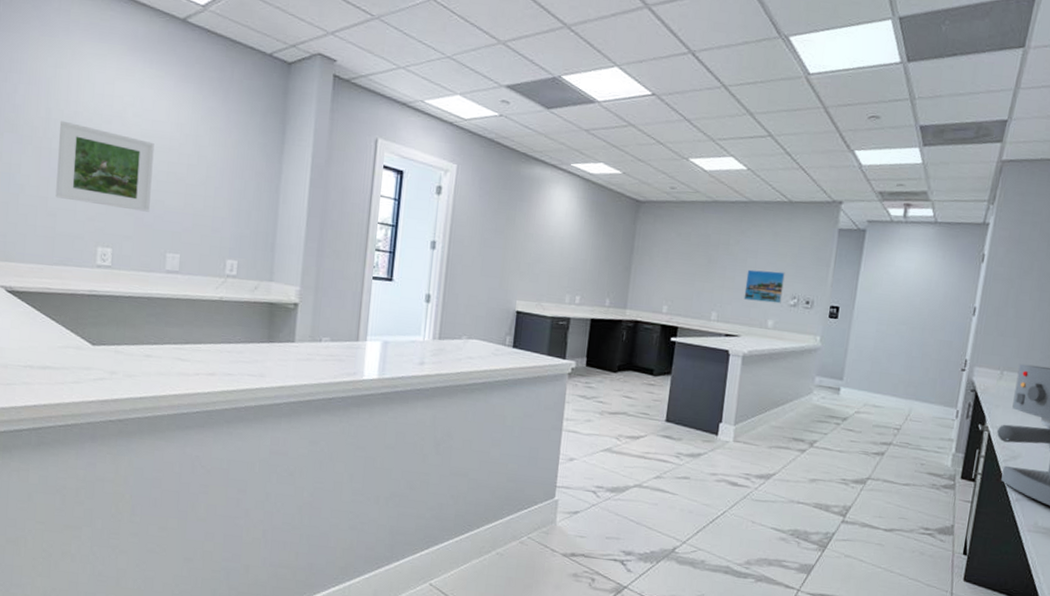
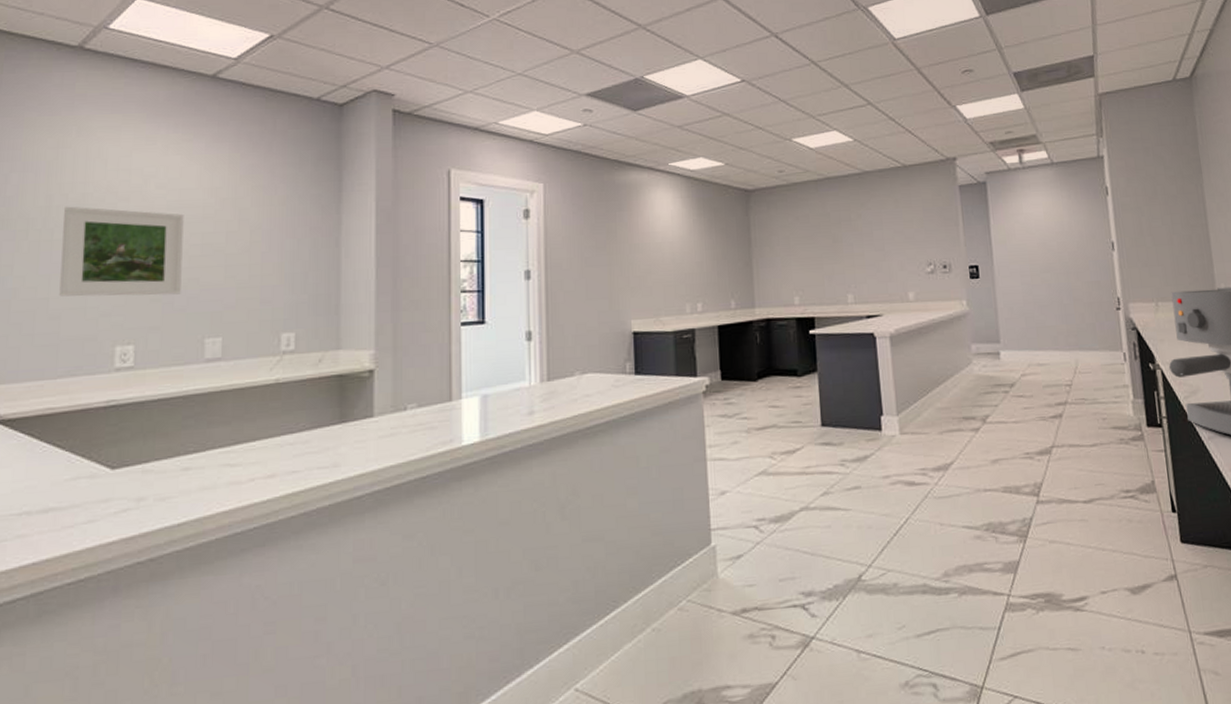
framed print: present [743,269,785,304] -> none [875,239,918,275]

